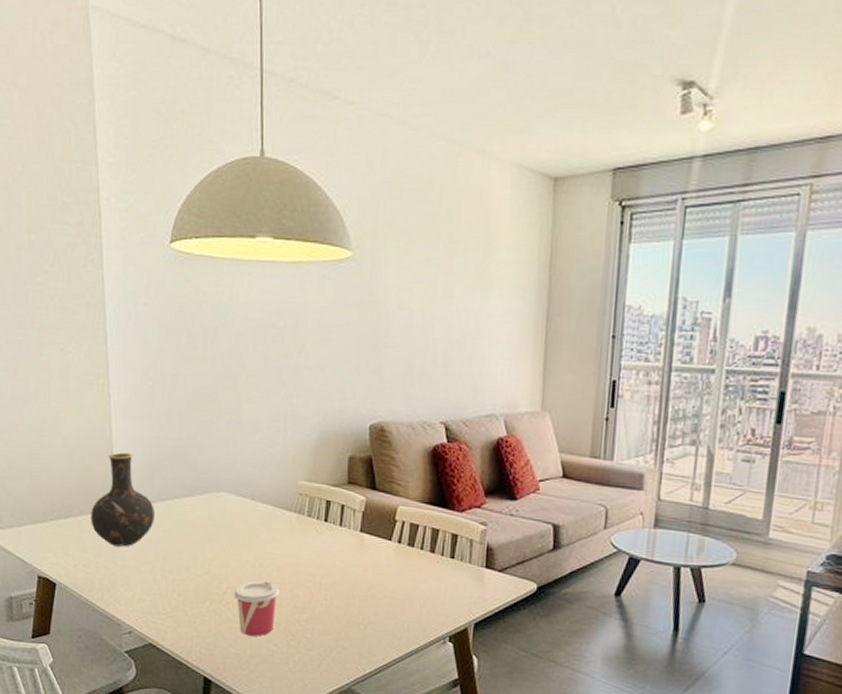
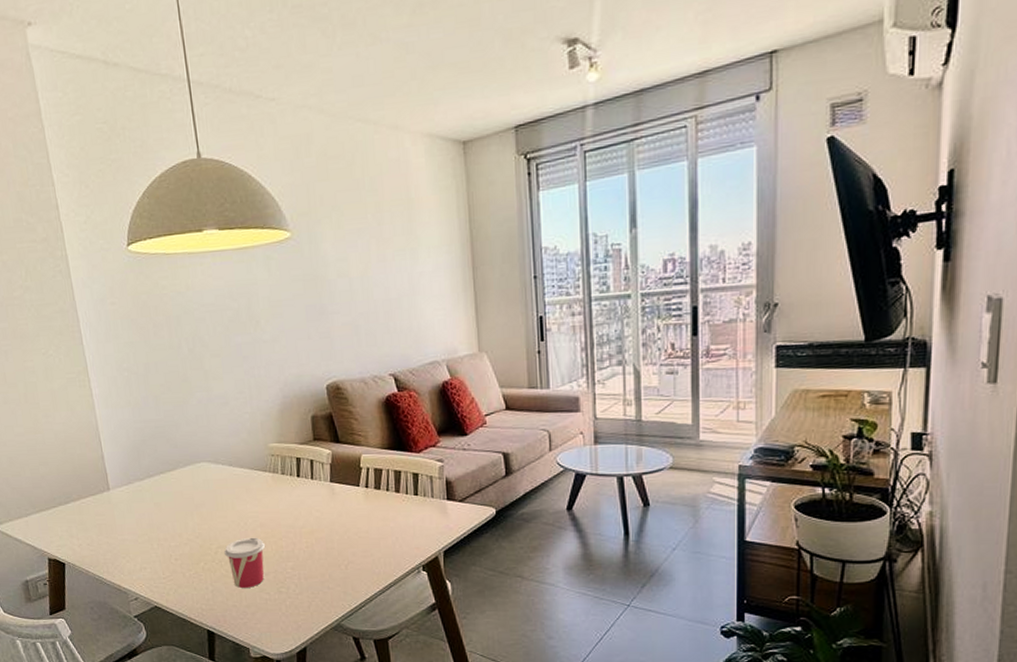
vase: present [90,452,154,547] -> none [87,438,145,523]

